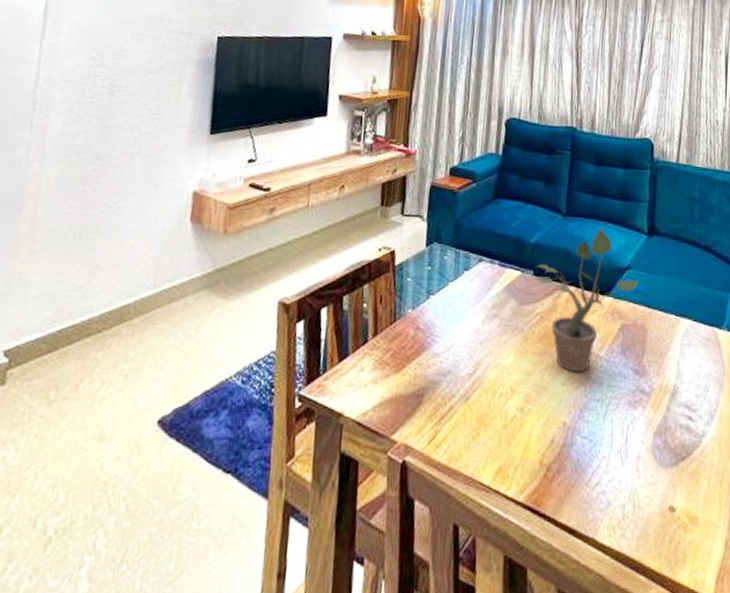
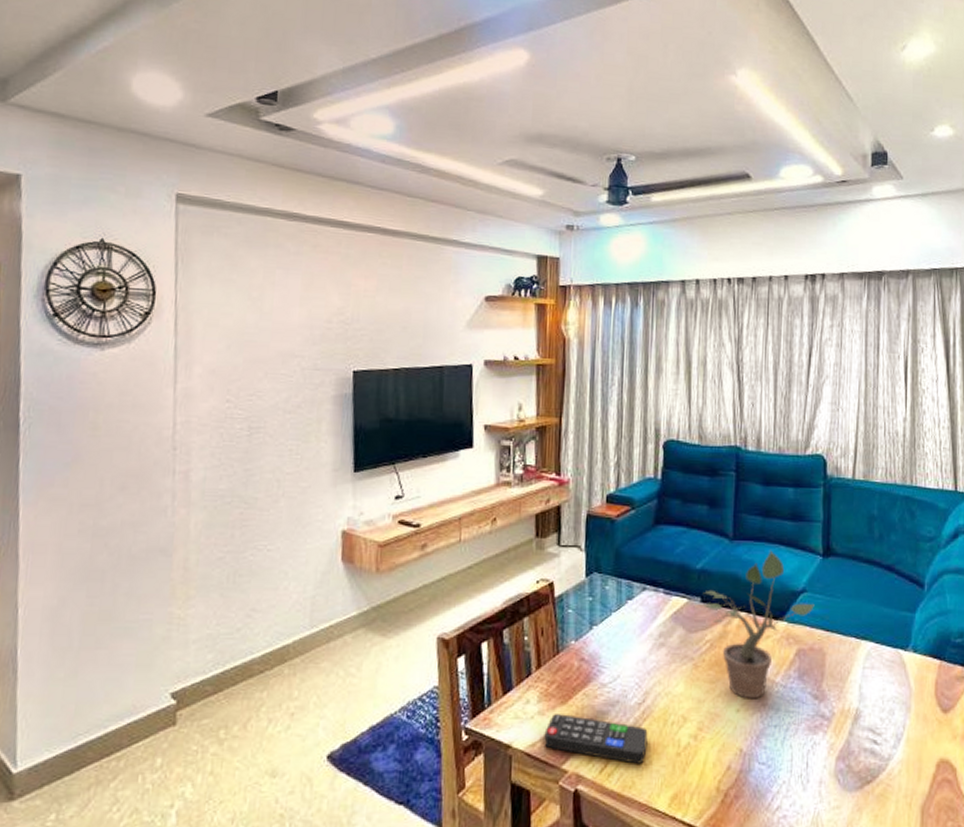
remote control: none [375,383,477,436] -> present [544,714,648,764]

